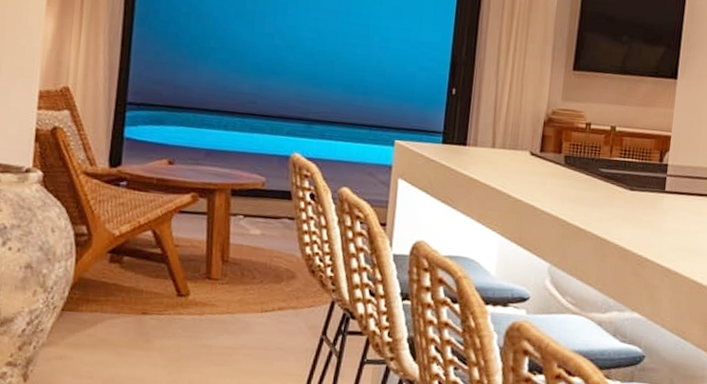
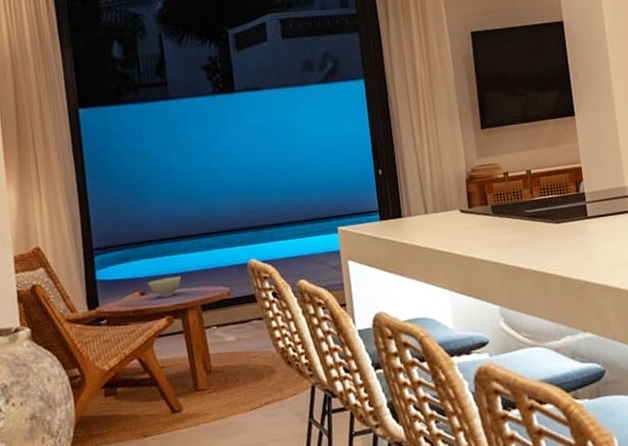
bowl: none [178,151,215,173] -> present [147,276,181,298]

